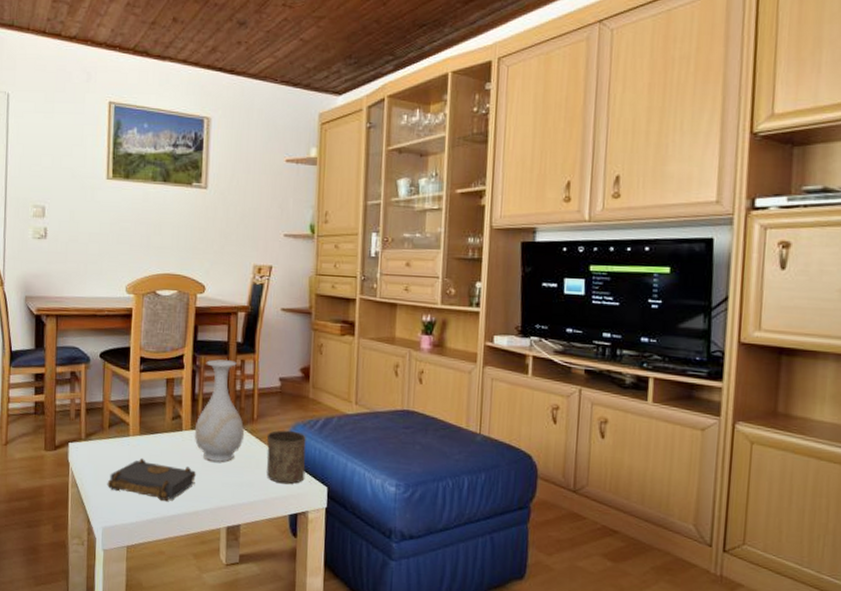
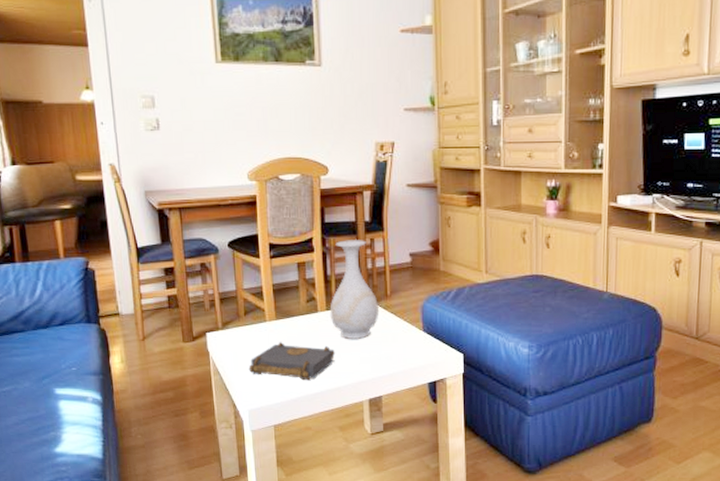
cup: present [266,430,306,484] -> none [401,303,441,355]

